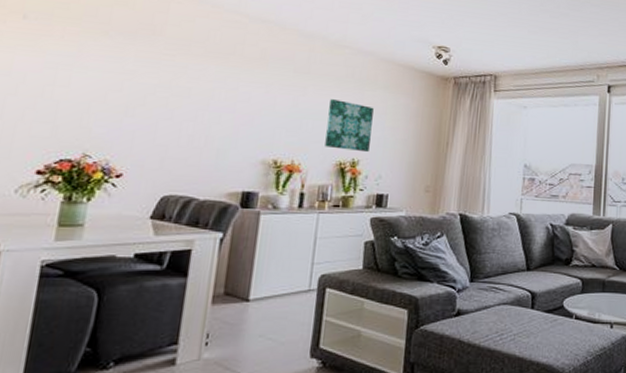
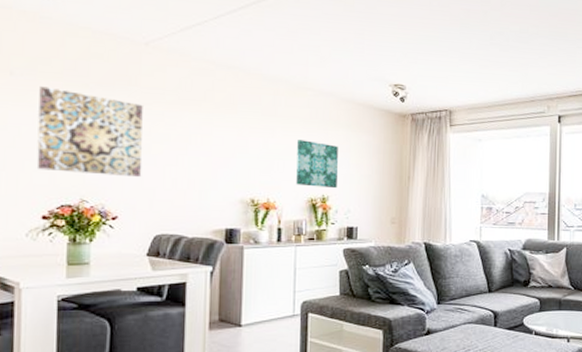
wall art: none [38,32,166,133] -> present [36,86,143,178]

